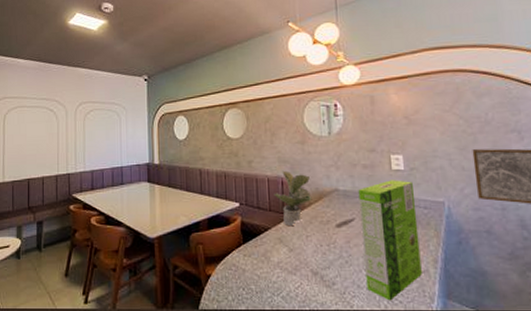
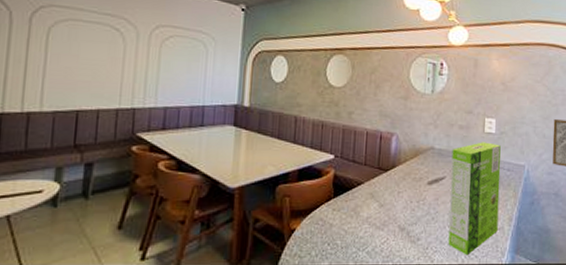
potted plant: present [274,170,312,227] -> none [371,125,408,182]

